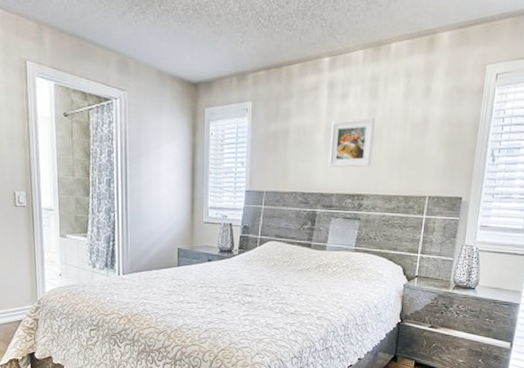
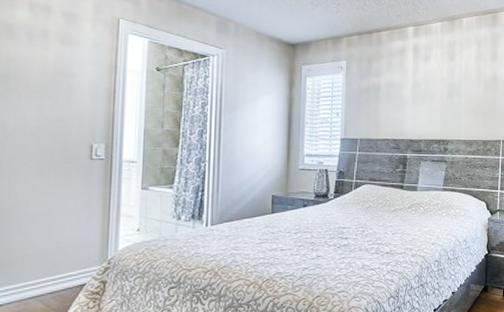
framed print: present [328,118,375,168] -> none [416,76,454,118]

